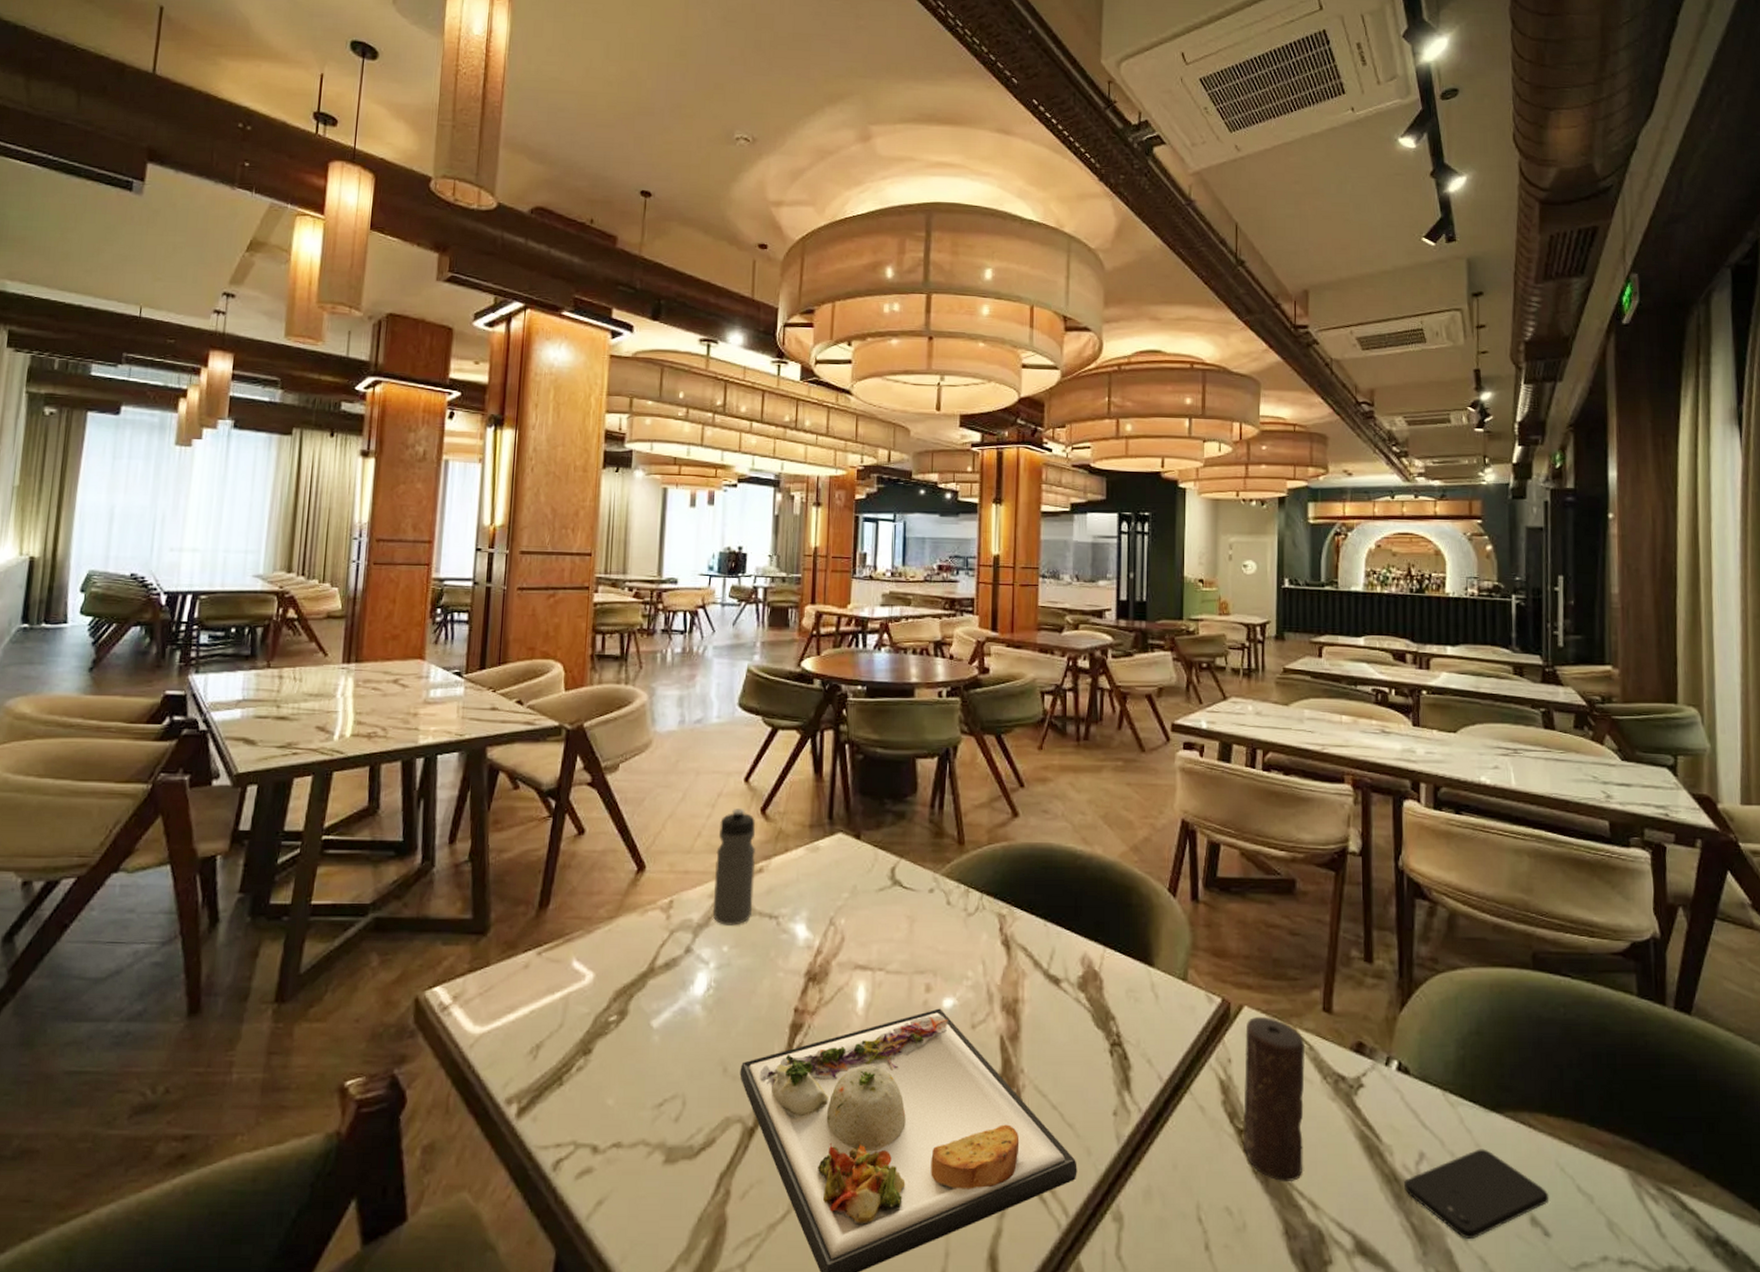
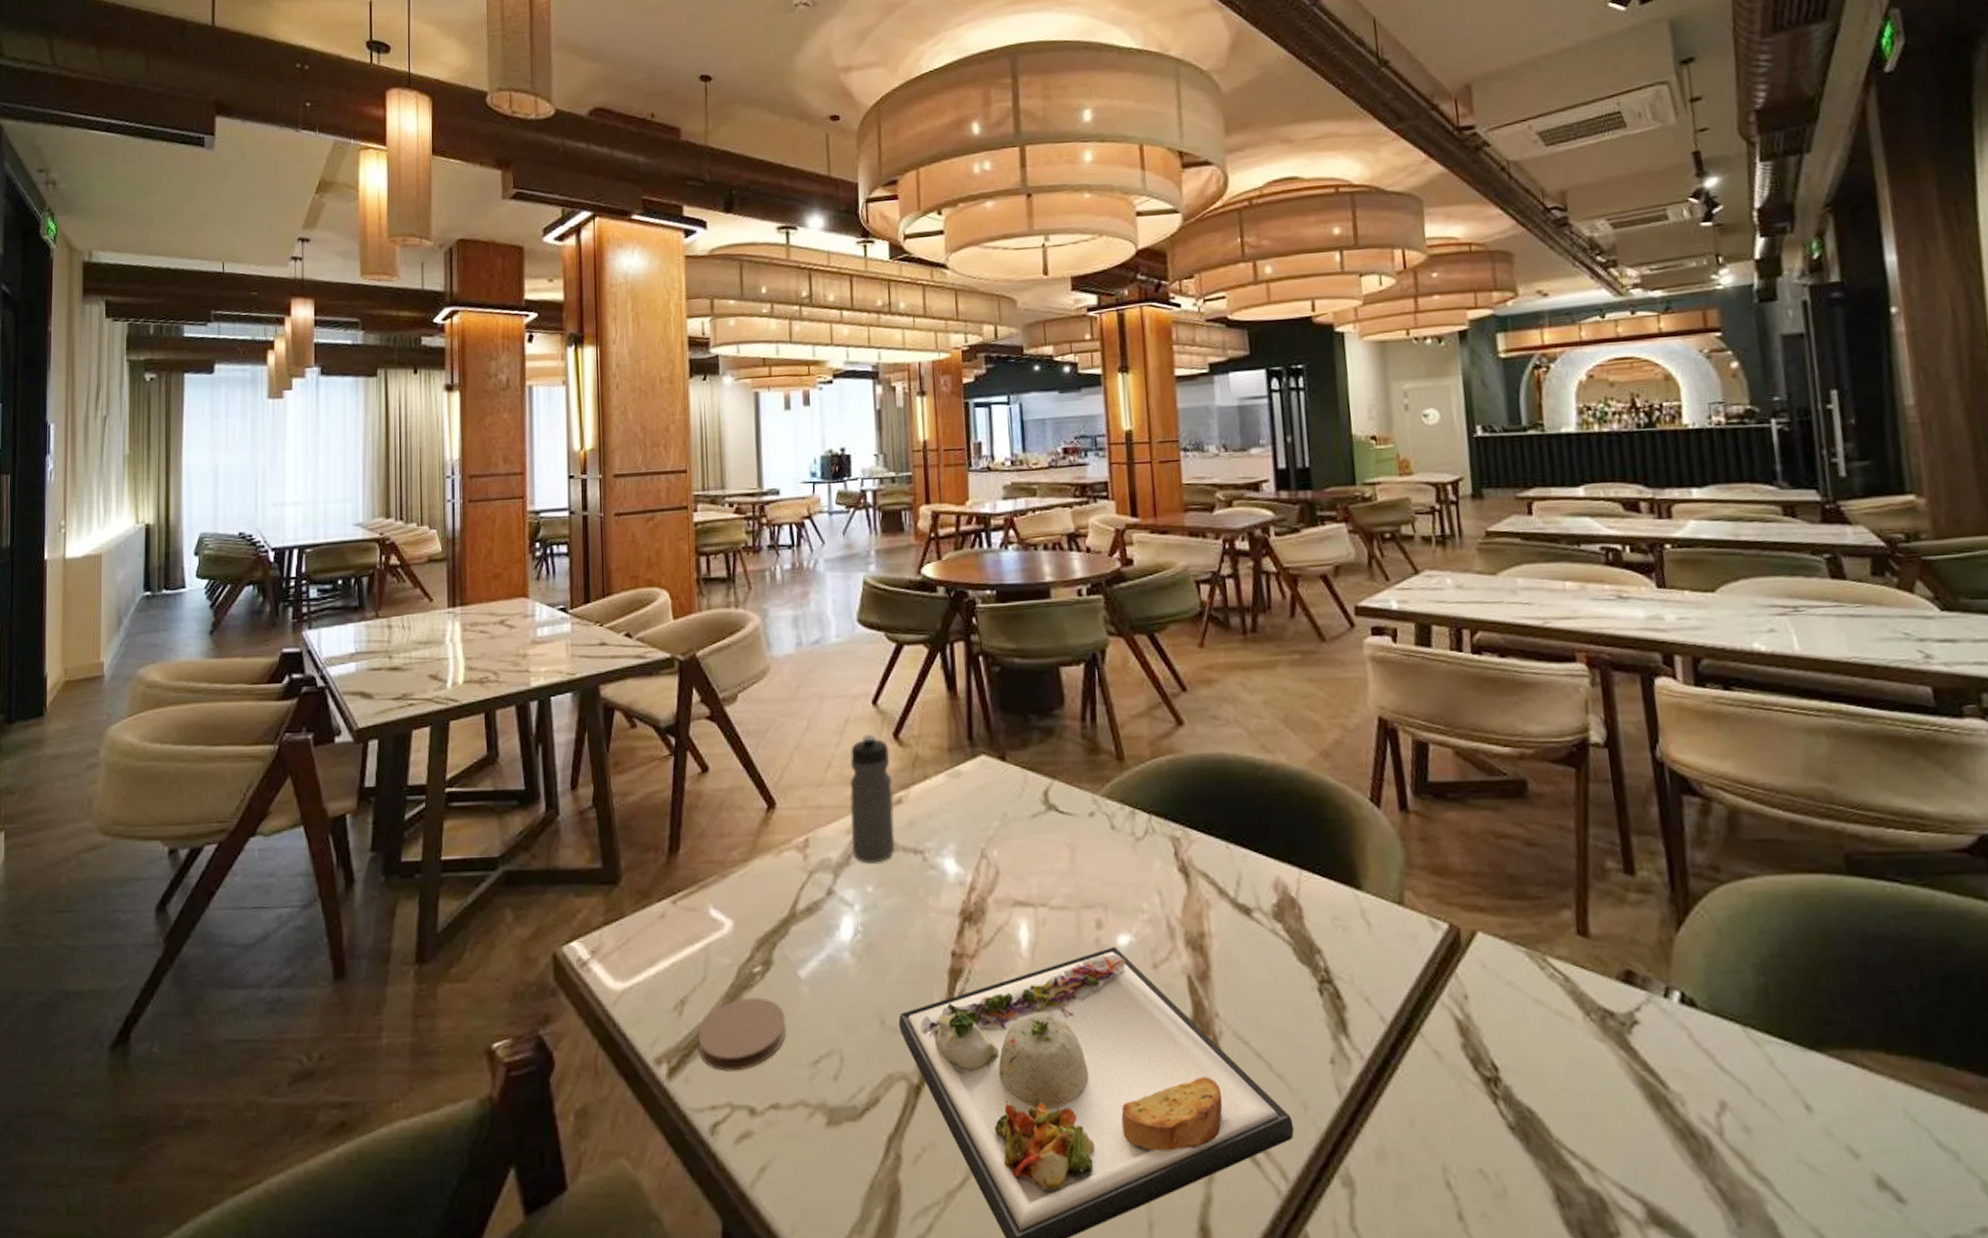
coaster: none [548,1044,636,1112] -> present [697,997,787,1071]
candle: present [1243,1016,1306,1182] -> none [1482,943,1571,1140]
smartphone: present [1404,1149,1549,1239] -> none [1703,1096,1900,1206]

